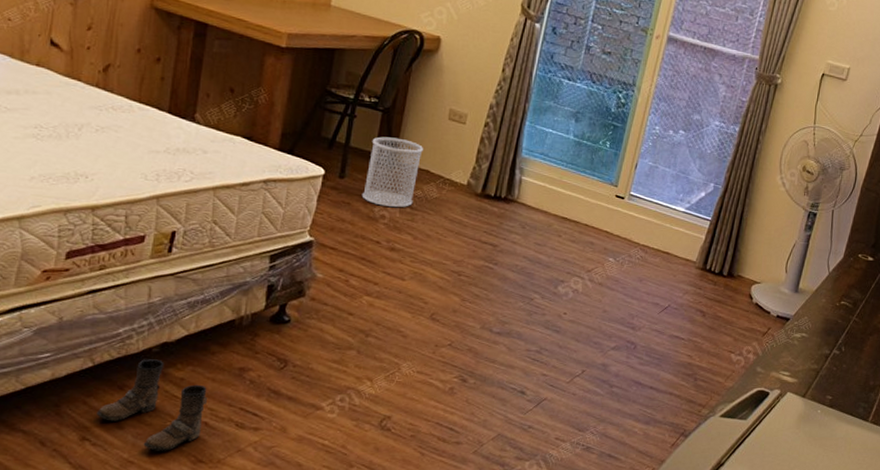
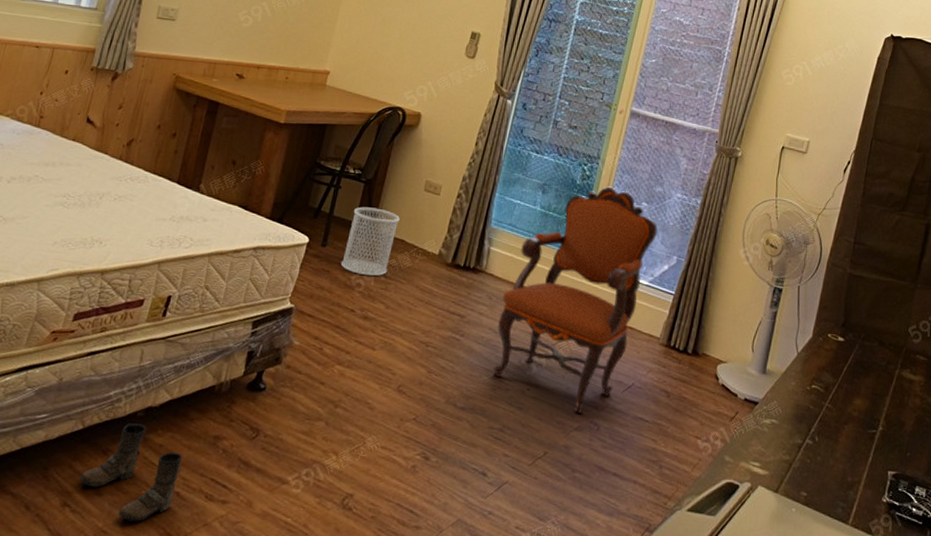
armchair: none [529,114,695,334] -> present [493,186,658,414]

